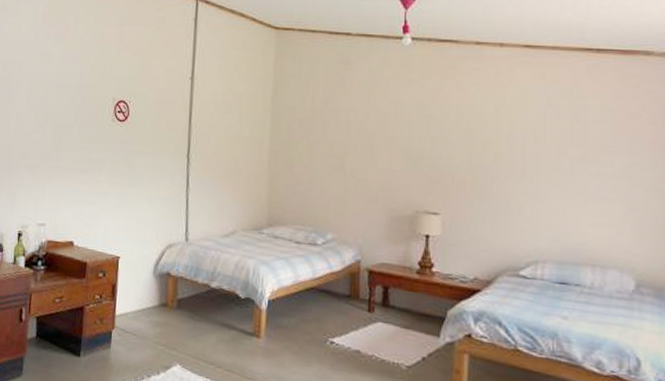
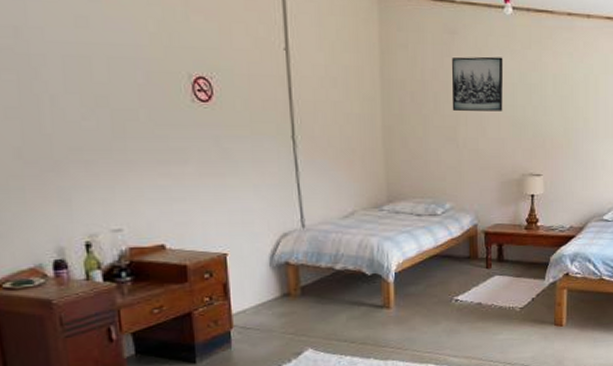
wall art: none [340,86,399,142] -> present [451,56,504,111]

